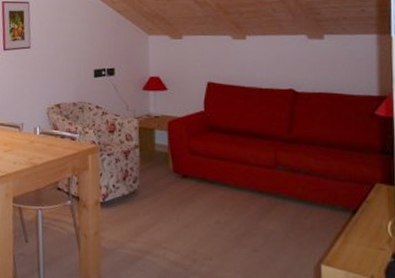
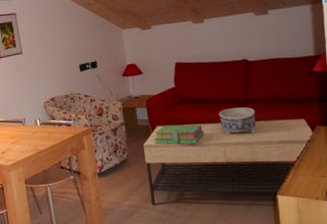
coffee table: none [159,155,373,262] -> present [144,118,314,206]
stack of books: none [174,155,234,184] -> present [155,124,204,145]
decorative bowl: none [254,146,301,181] -> present [218,107,257,135]

